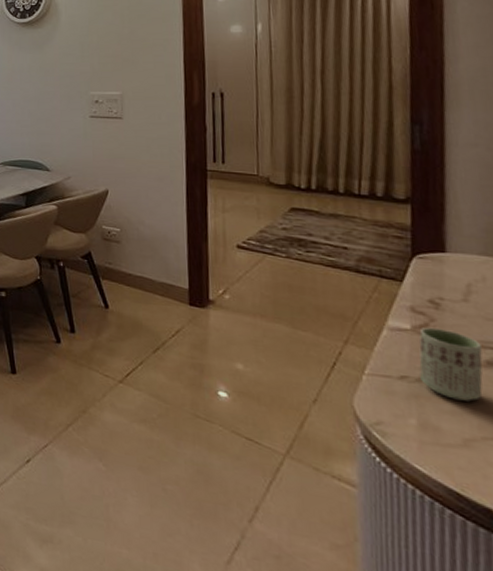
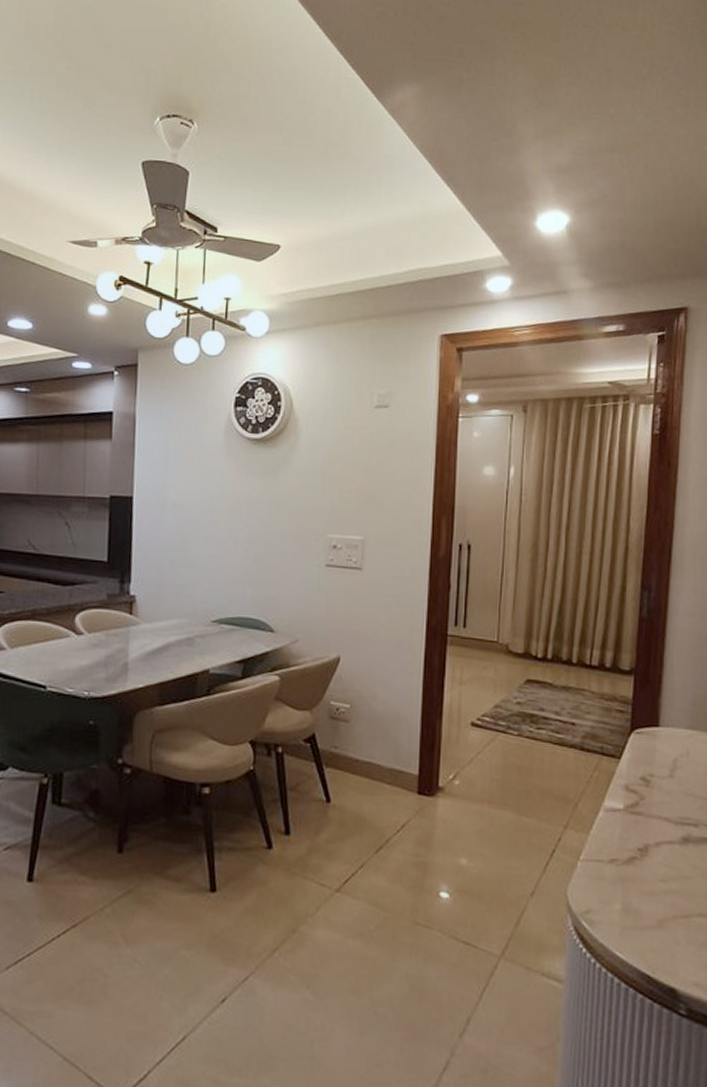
cup: present [419,327,483,401] -> none [627,805,680,880]

